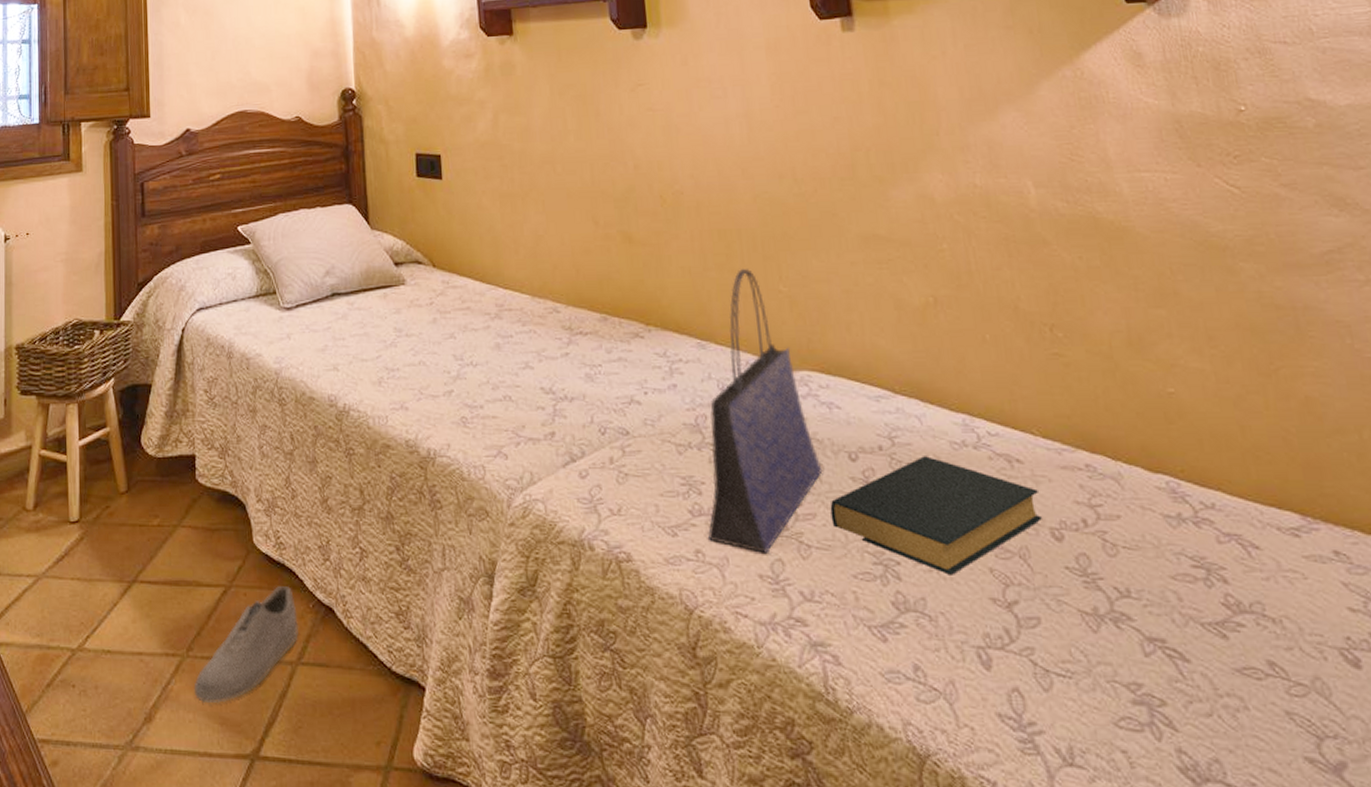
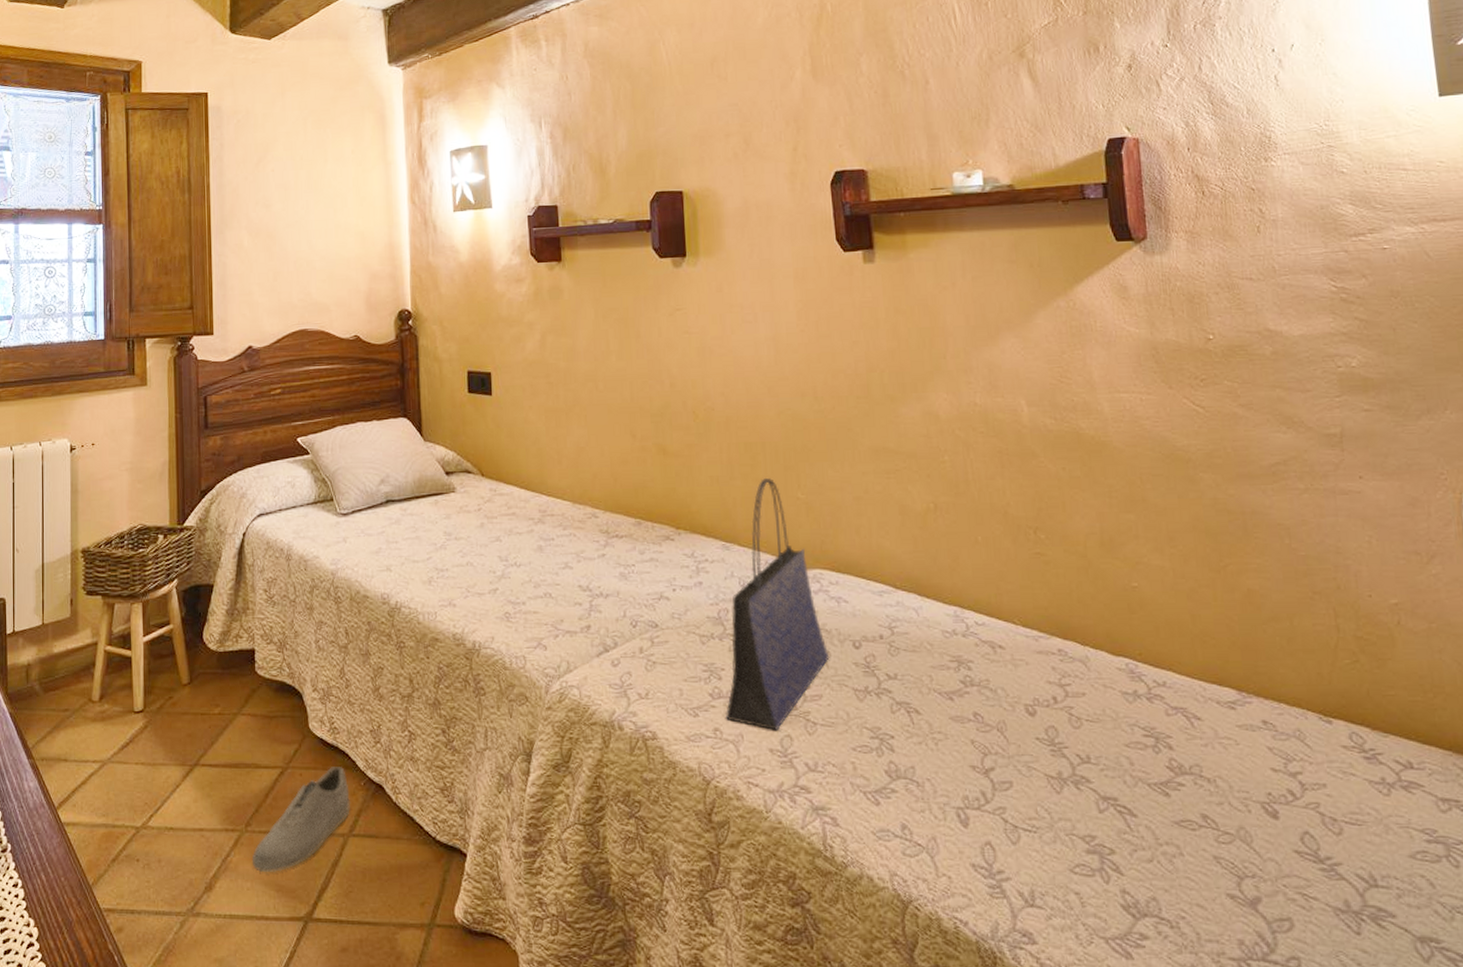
hardback book: present [830,456,1042,575] -> none [835,644,1018,747]

